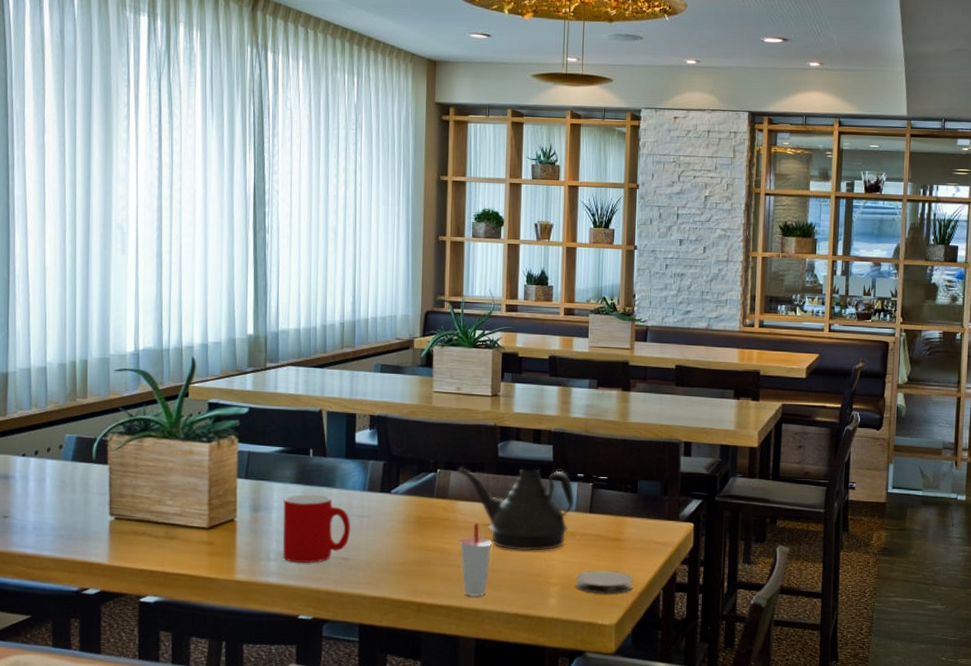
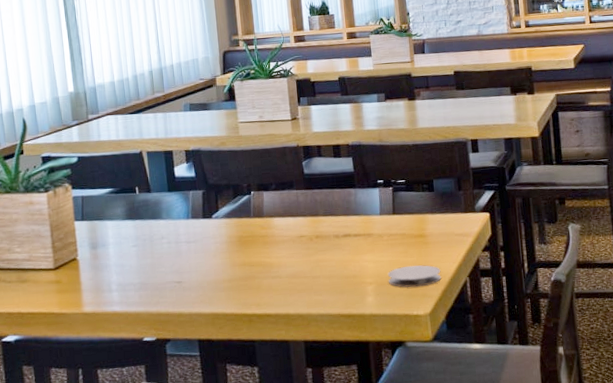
cup: present [282,494,350,563] -> none [118,227,180,291]
teapot: present [458,467,574,551] -> none [269,179,378,257]
cup: present [459,523,493,597] -> none [278,236,309,304]

